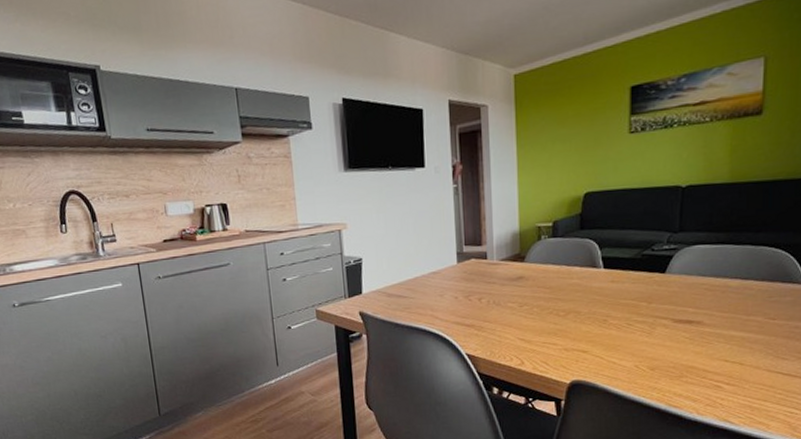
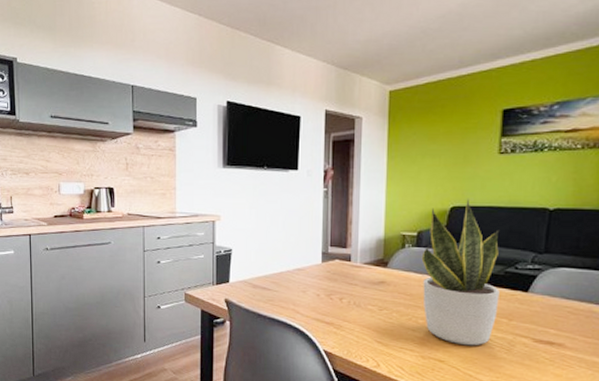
potted plant: none [558,182,638,334] -> present [421,198,500,346]

